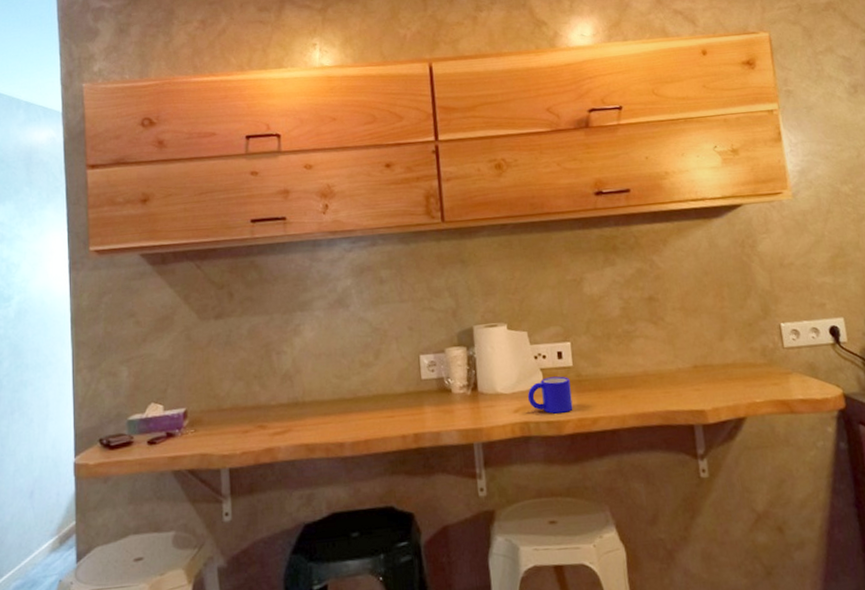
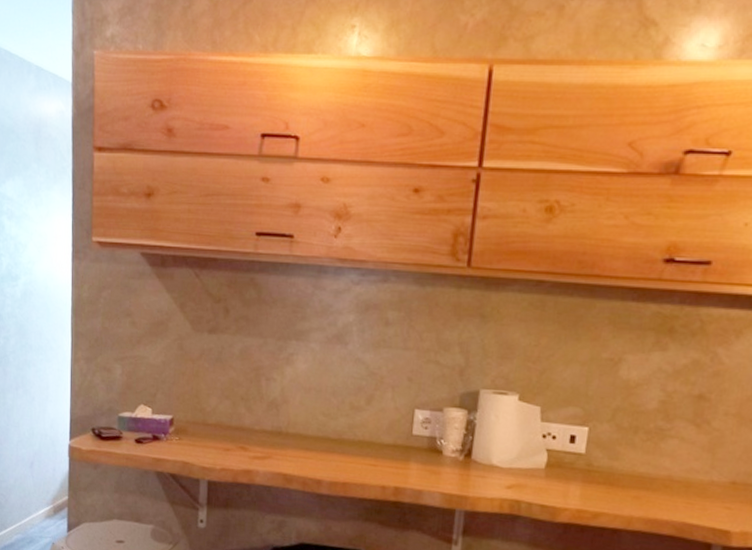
mug: present [527,376,573,414] -> none [525,459,578,500]

